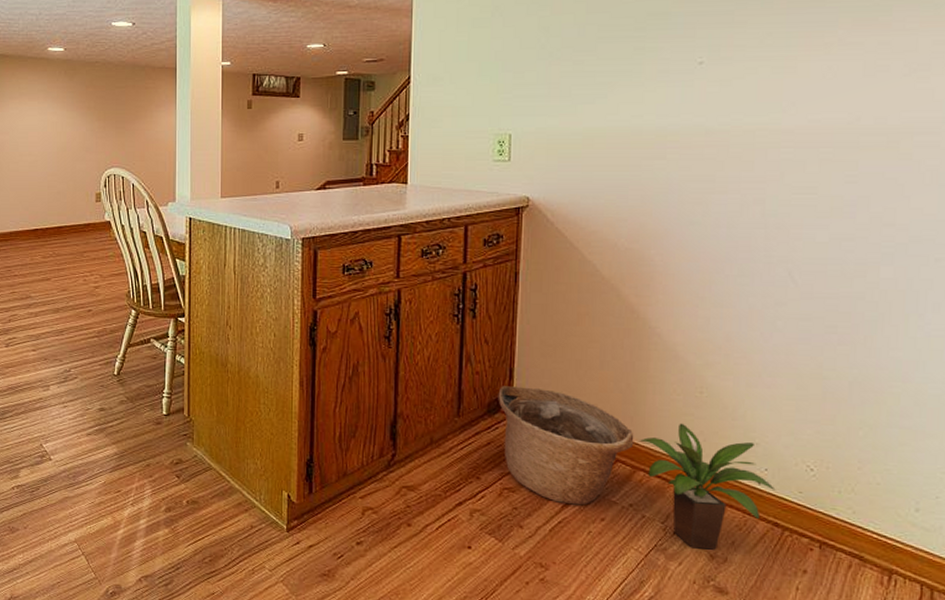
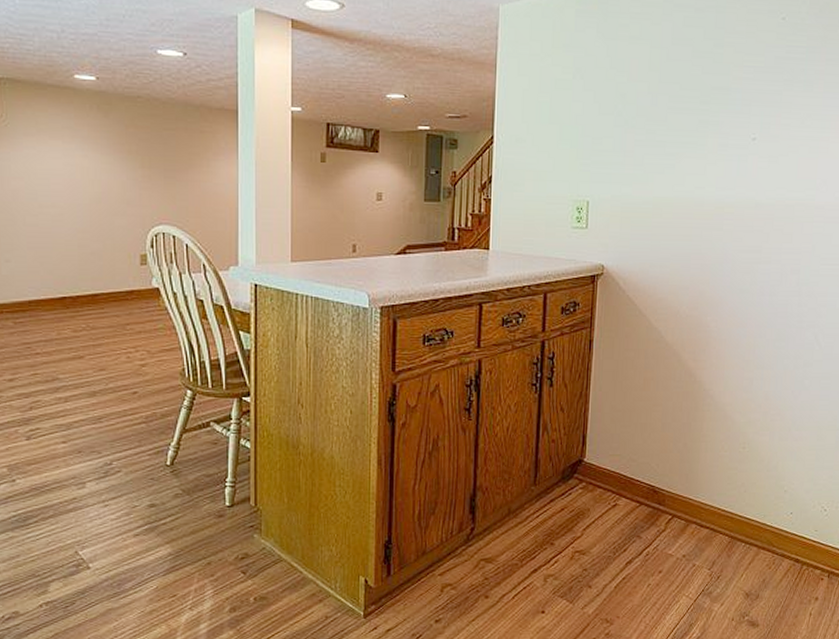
basket: present [498,386,634,505] -> none [571,452,689,561]
potted plant: present [637,423,776,550] -> none [691,477,798,589]

